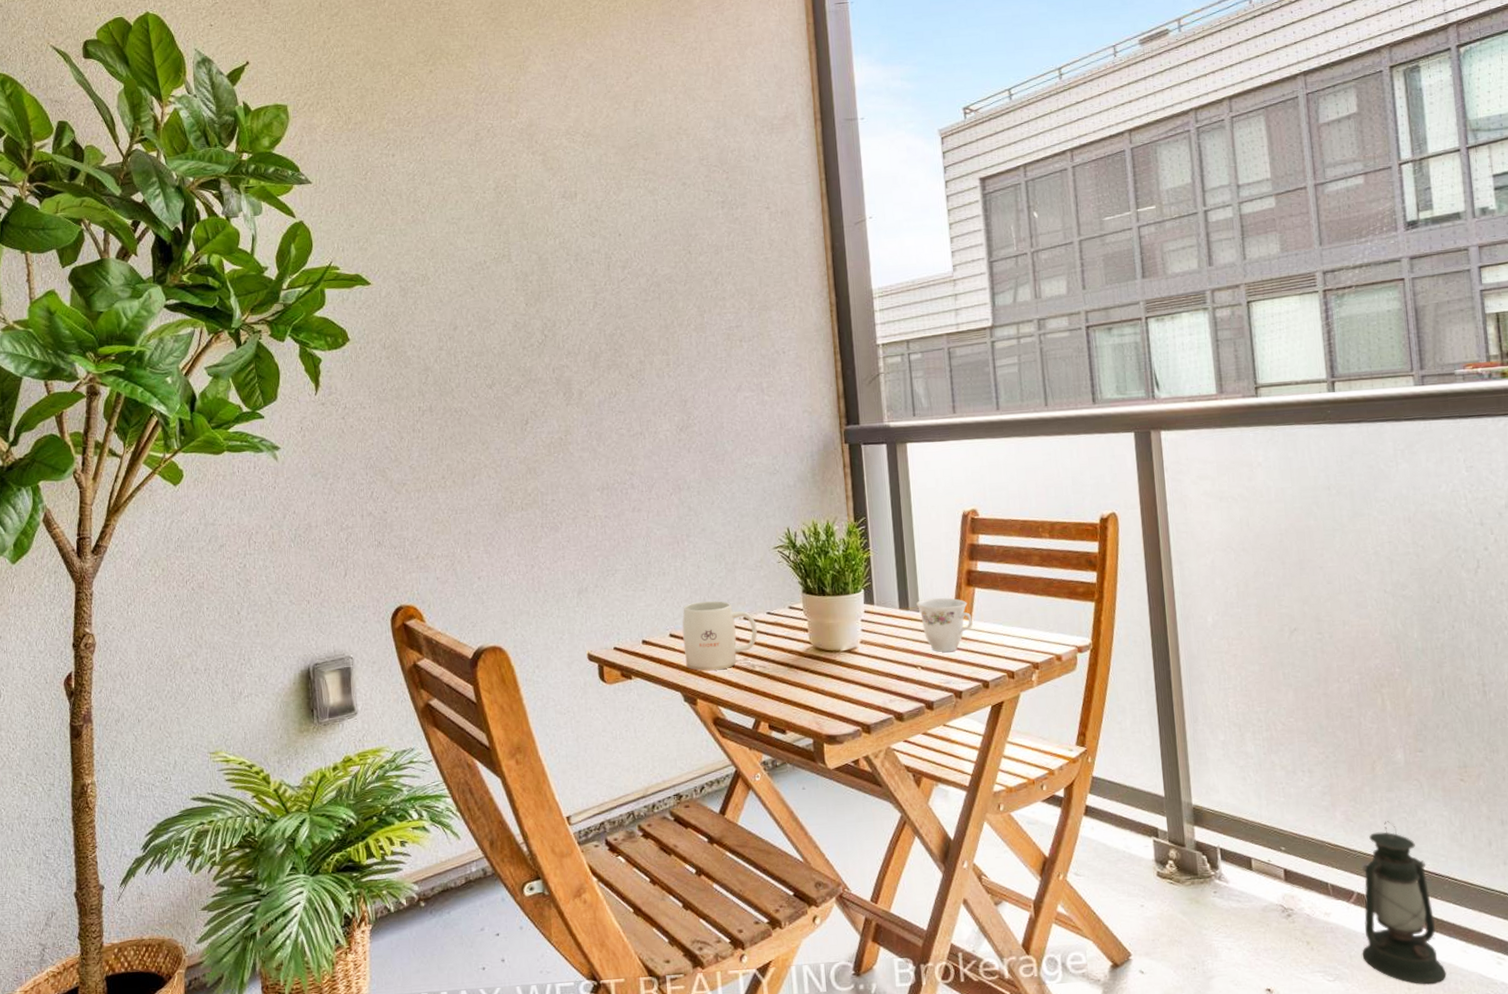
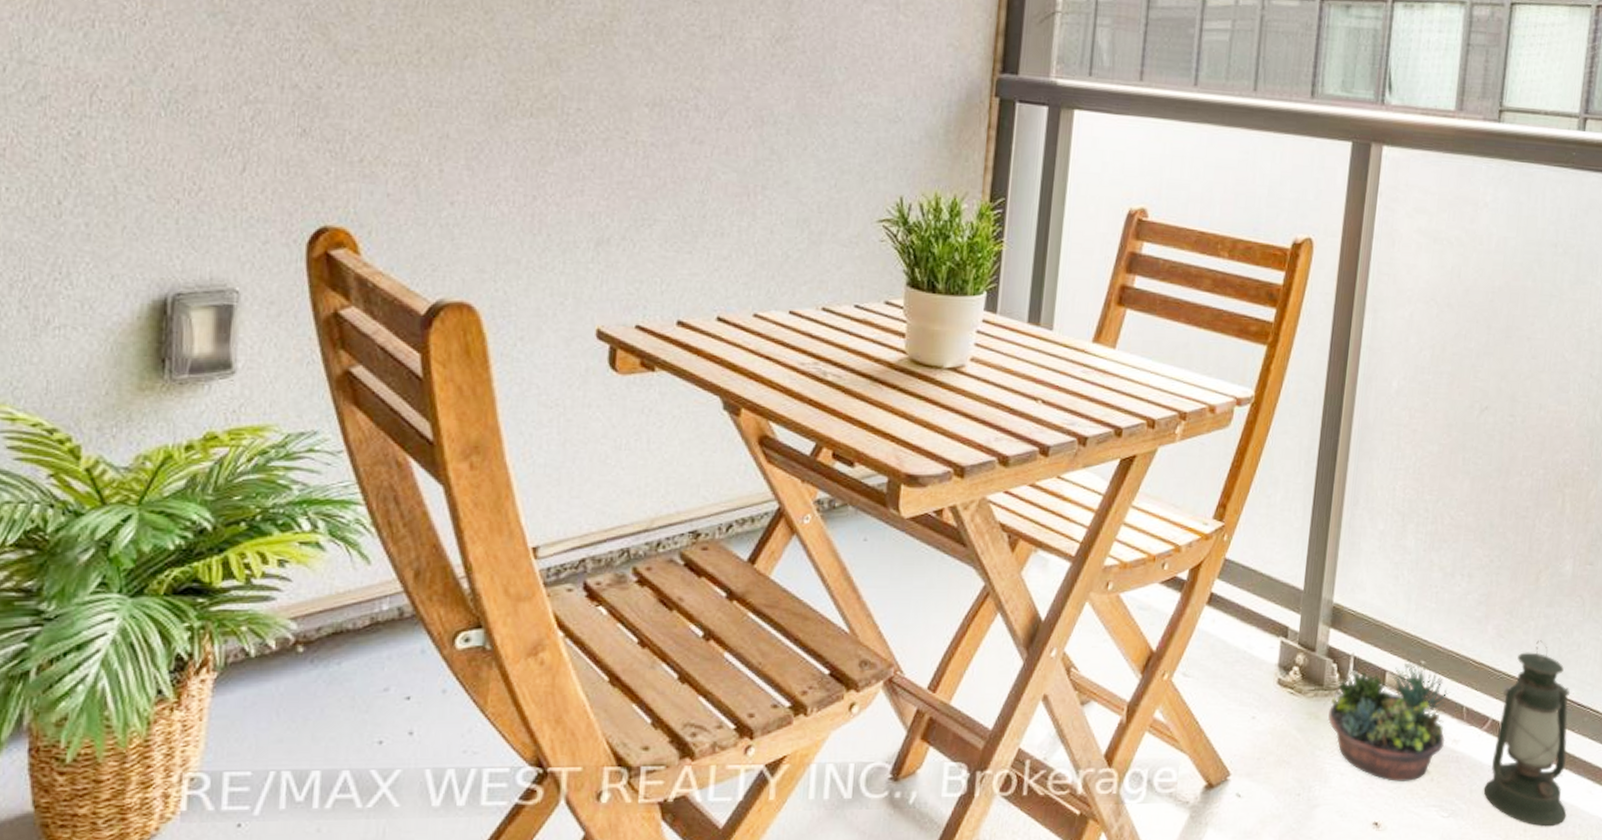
mug: present [682,601,757,671] -> none [733,278,838,374]
teacup: present [916,597,973,652] -> none [1050,314,1117,385]
succulent planter: none [1207,846,1318,952] -> present [1328,658,1448,782]

